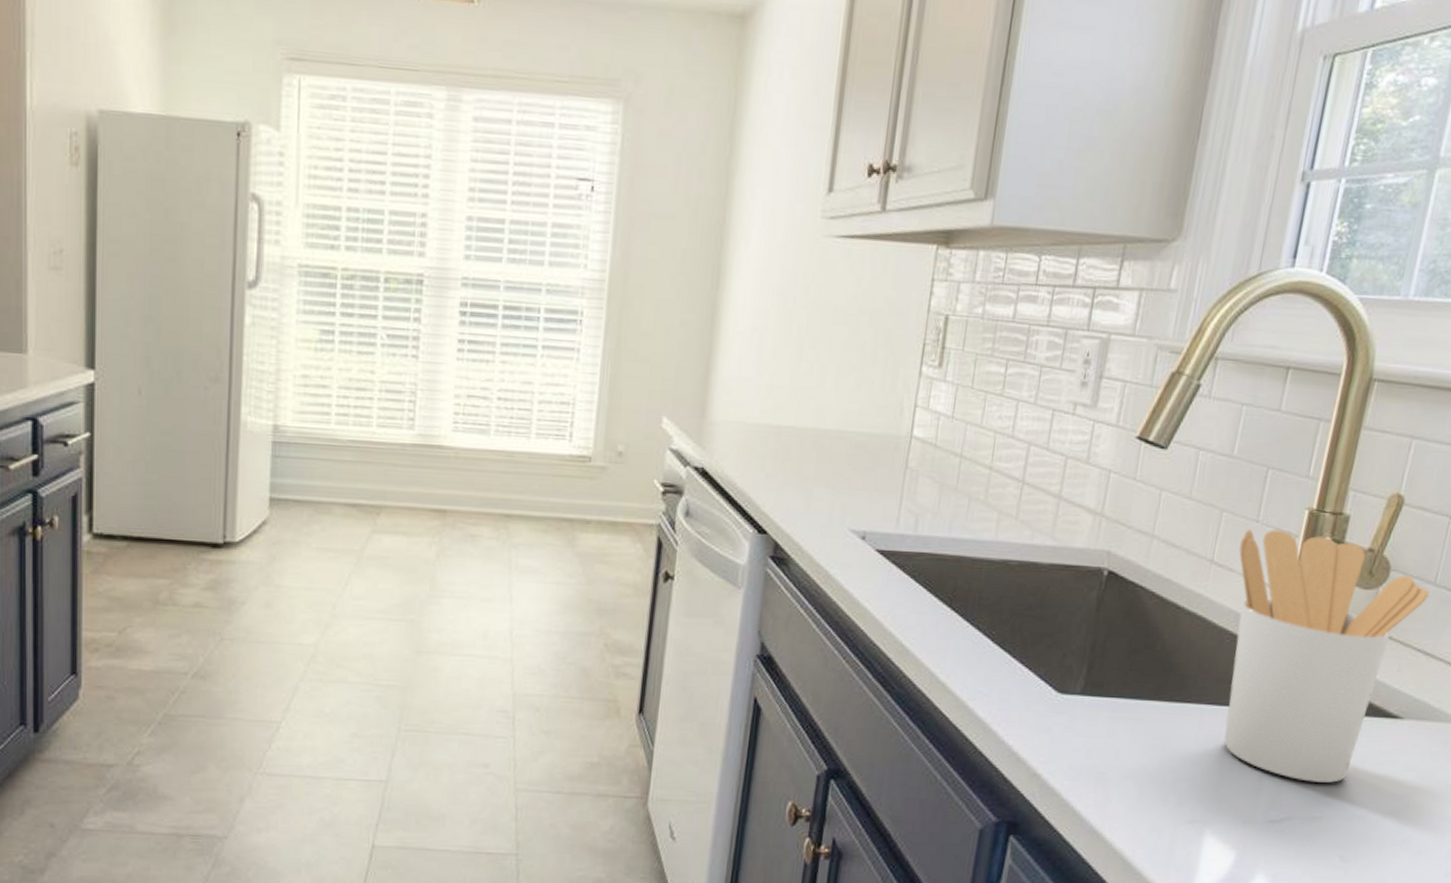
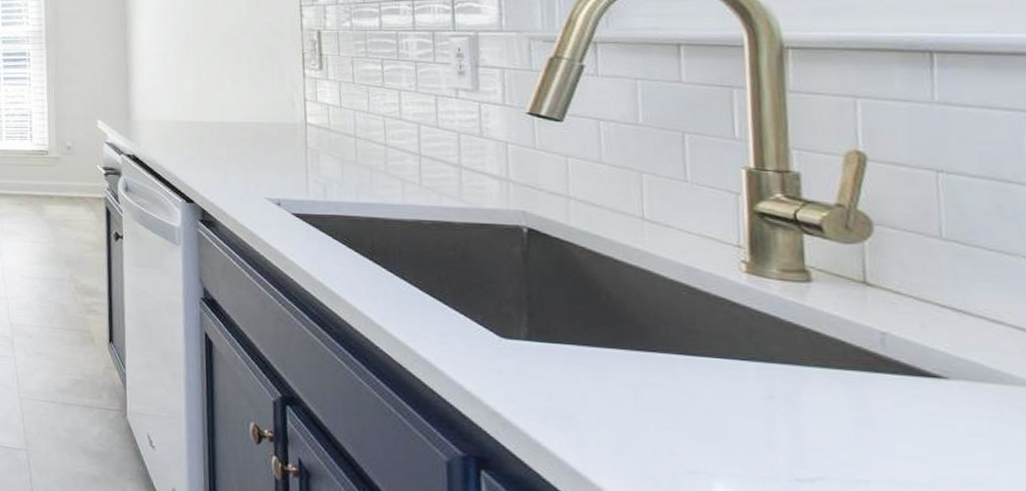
utensil holder: present [1224,529,1429,783] -> none [671,188,936,444]

